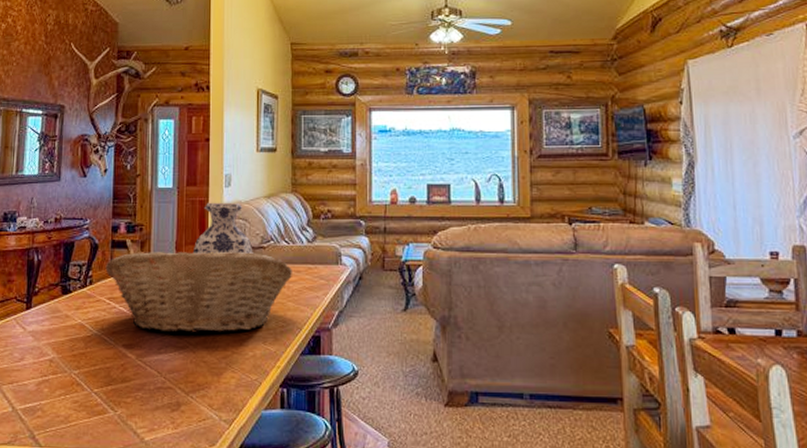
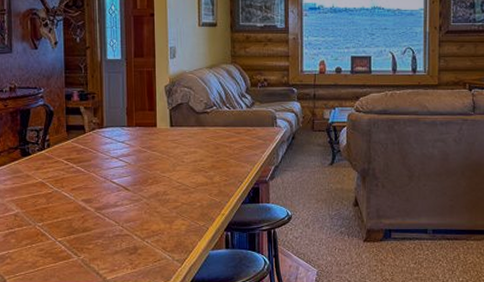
fruit basket: present [105,252,292,333] -> none [61,117,233,188]
vase: present [192,202,253,255] -> none [142,72,198,120]

